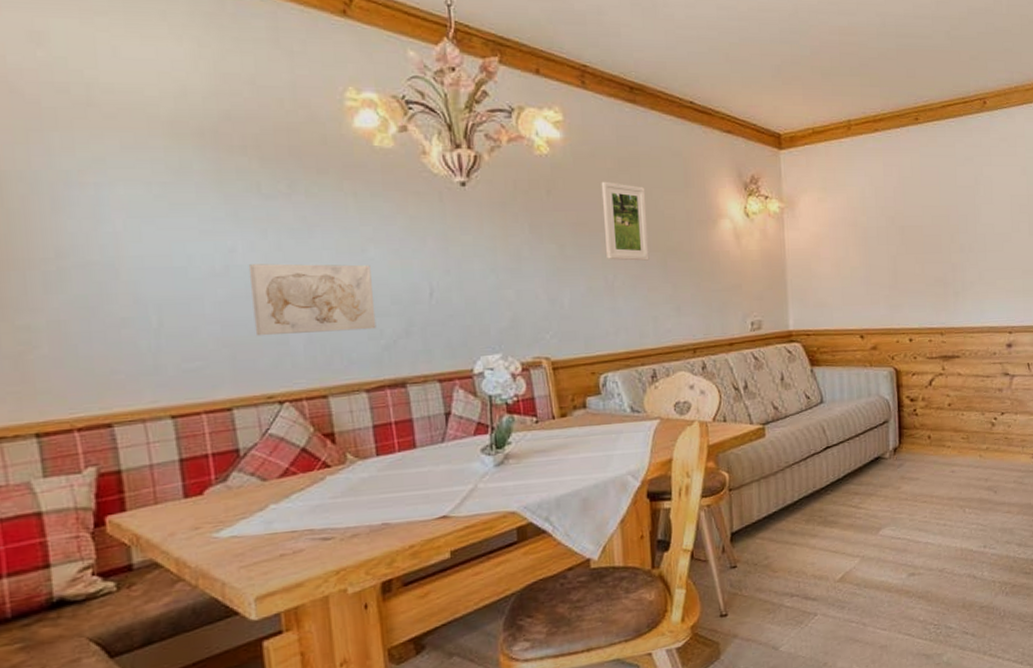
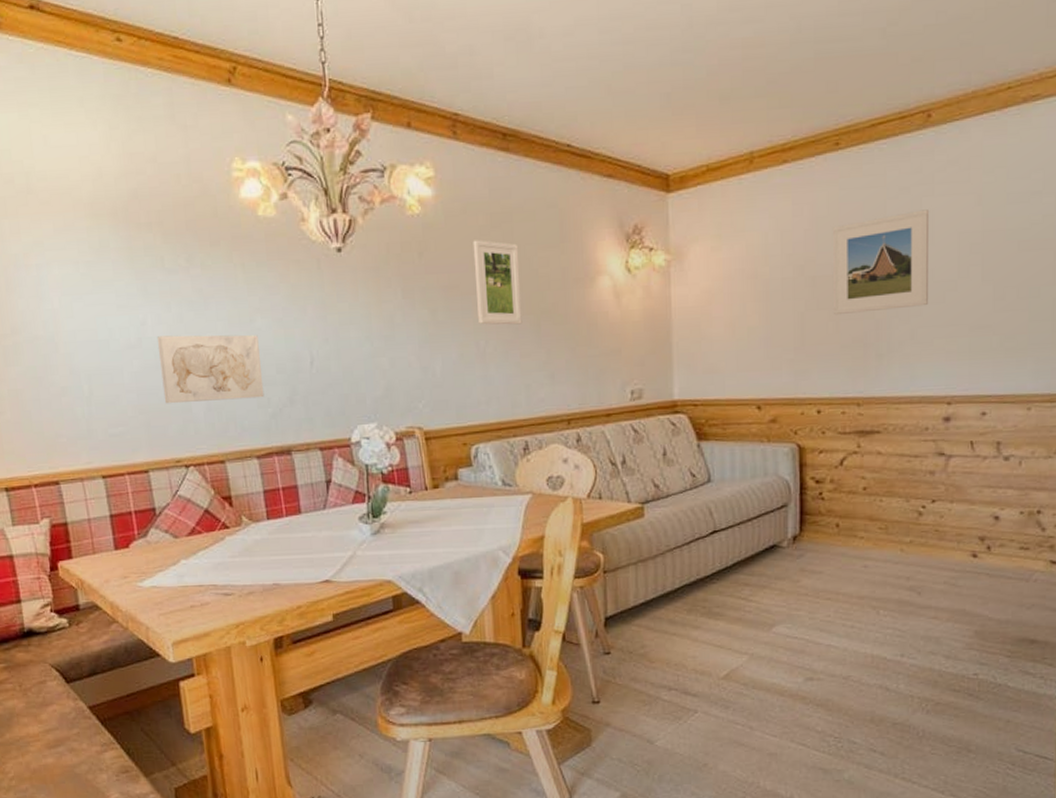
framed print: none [915,176,991,259] -> present [832,209,930,316]

